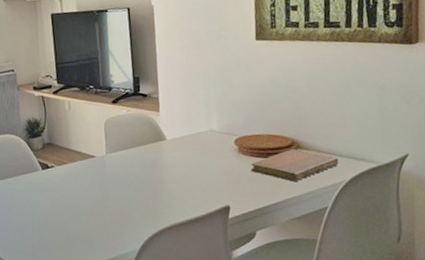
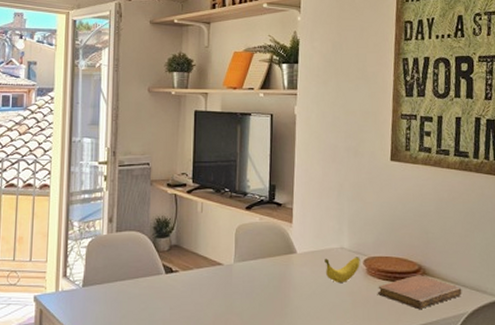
banana: none [195,137,232,164] -> present [324,257,360,282]

